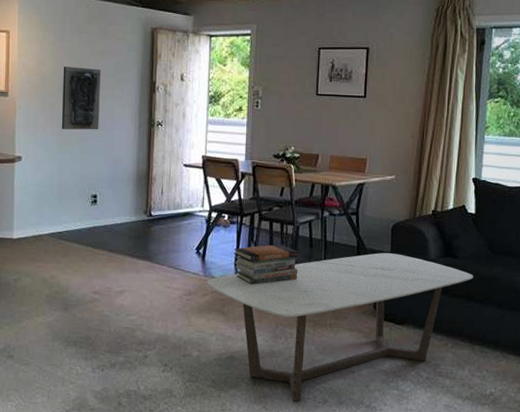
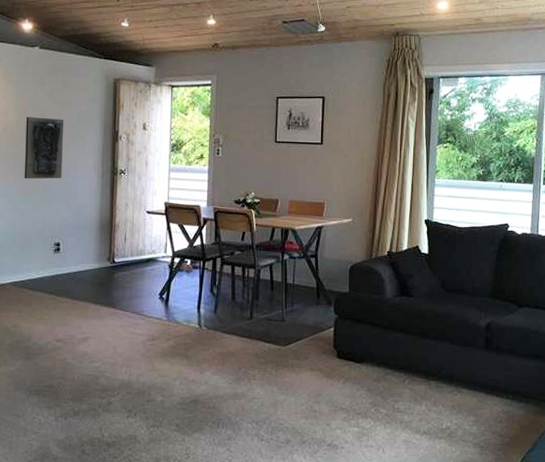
coffee table: present [207,253,473,402] -> none [171,294,428,443]
book stack: present [234,244,299,285] -> none [197,288,260,328]

